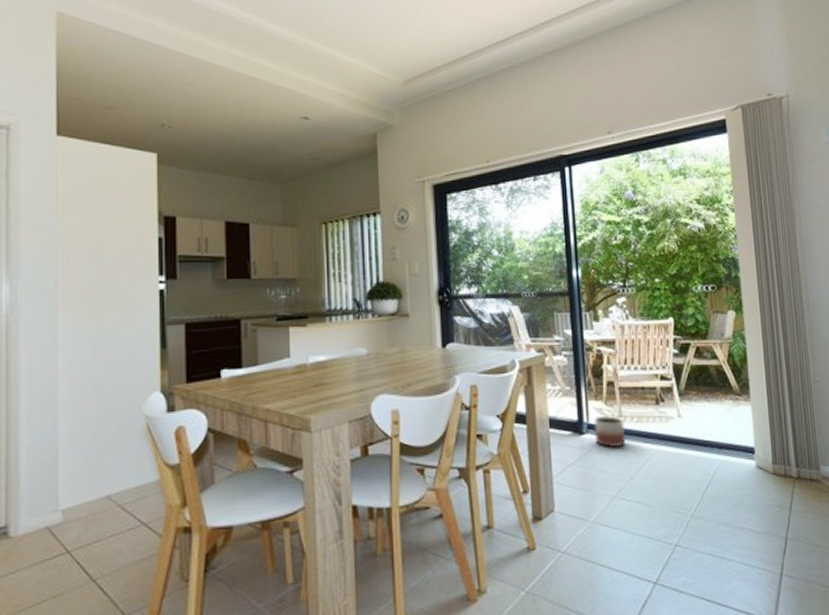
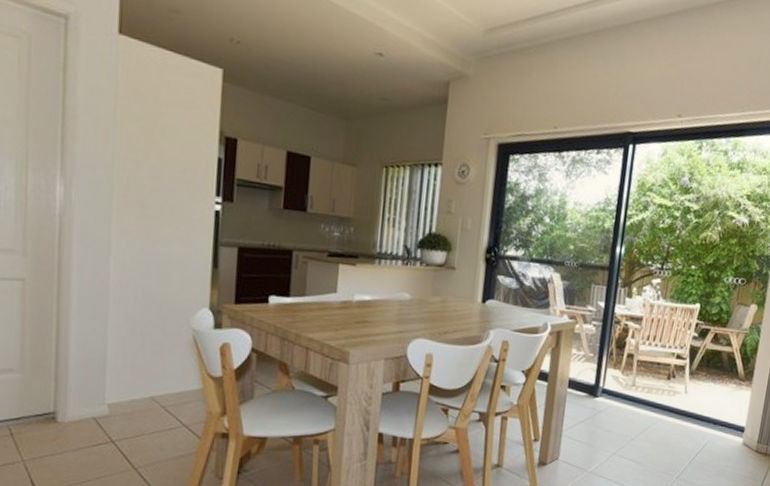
planter: present [594,416,626,448] -> none [606,383,636,412]

